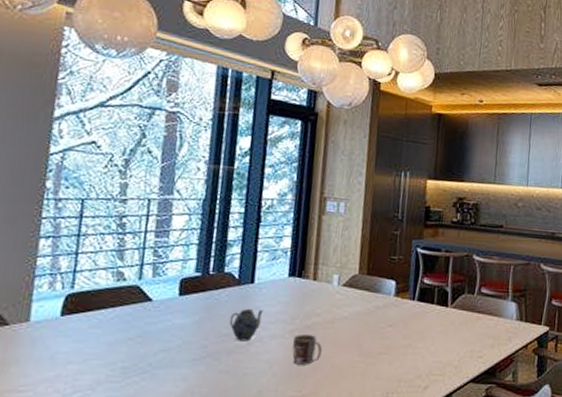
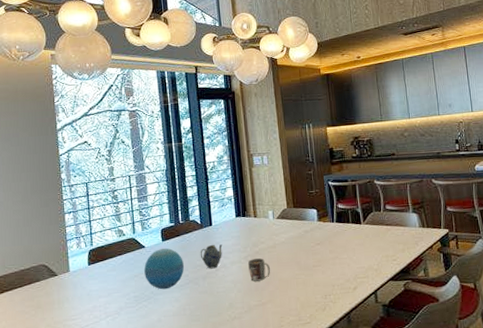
decorative orb: none [143,304,204,363] -> present [144,247,184,290]

